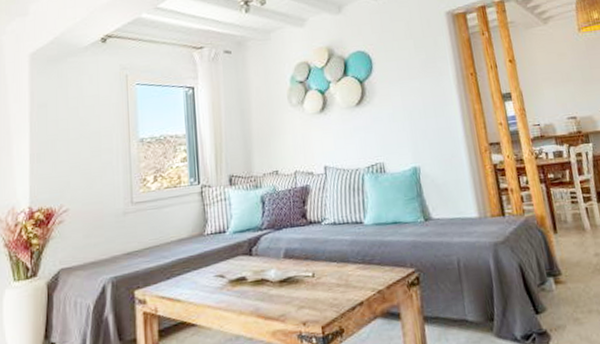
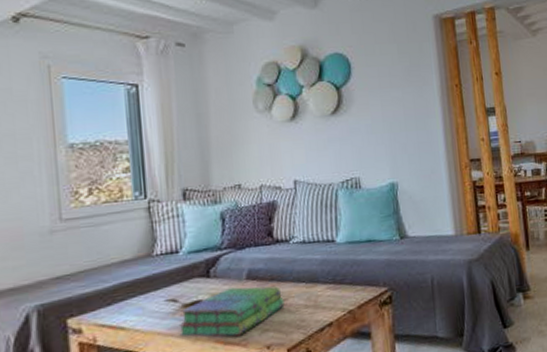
stack of books: none [225,265,318,312] -> present [178,286,285,337]

